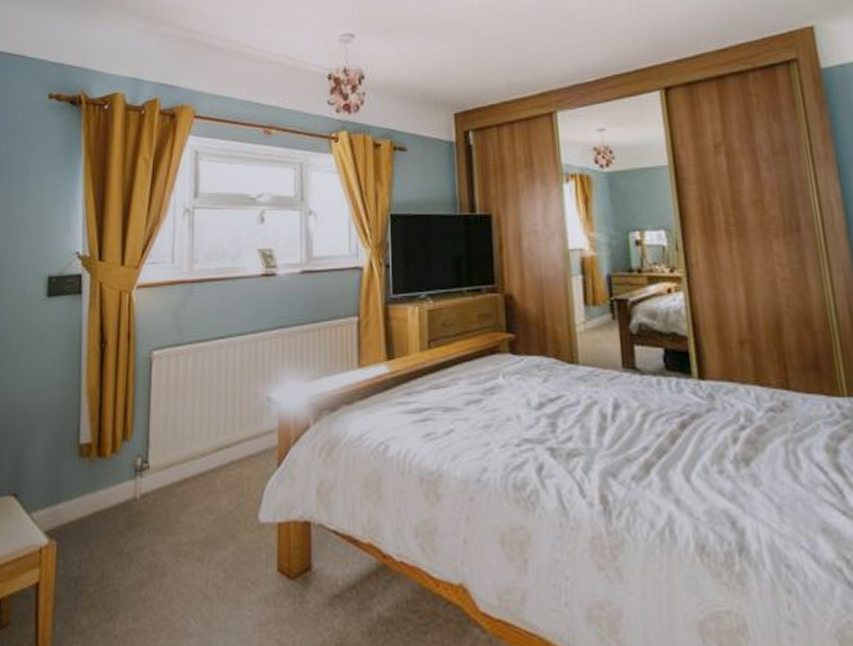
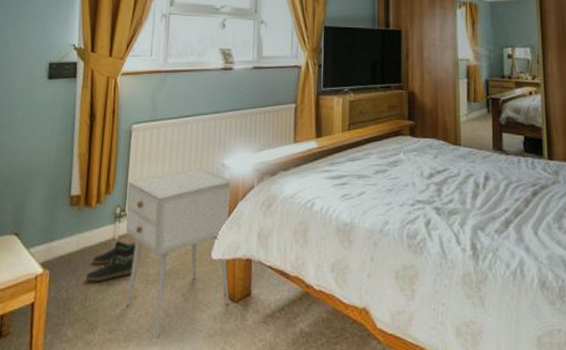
shoe: none [101,501,163,555] -> present [85,241,137,282]
nightstand: none [149,404,284,628] -> present [125,168,232,338]

